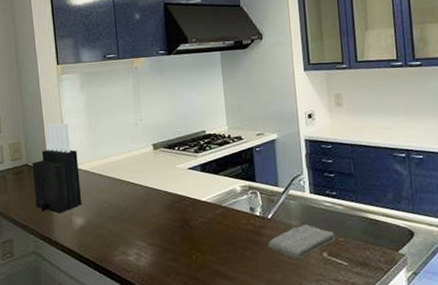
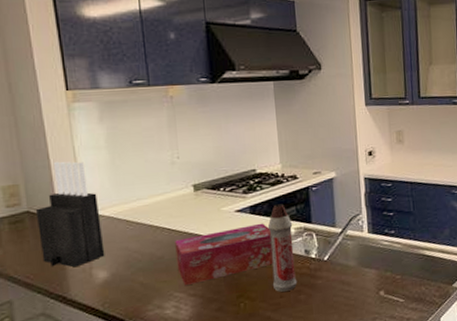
tissue box: none [137,180,221,236] -> present [175,223,273,286]
spray bottle: none [216,163,244,247] -> present [267,204,298,292]
washcloth: present [267,224,336,260] -> none [323,264,393,300]

